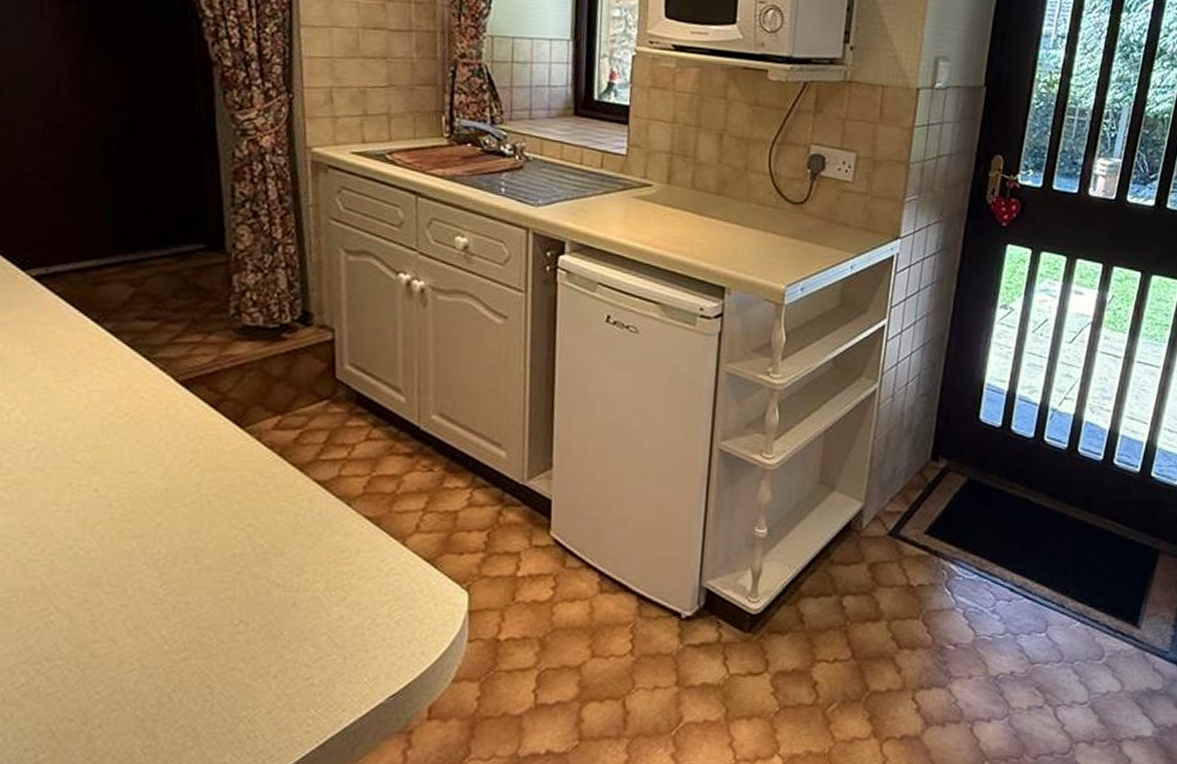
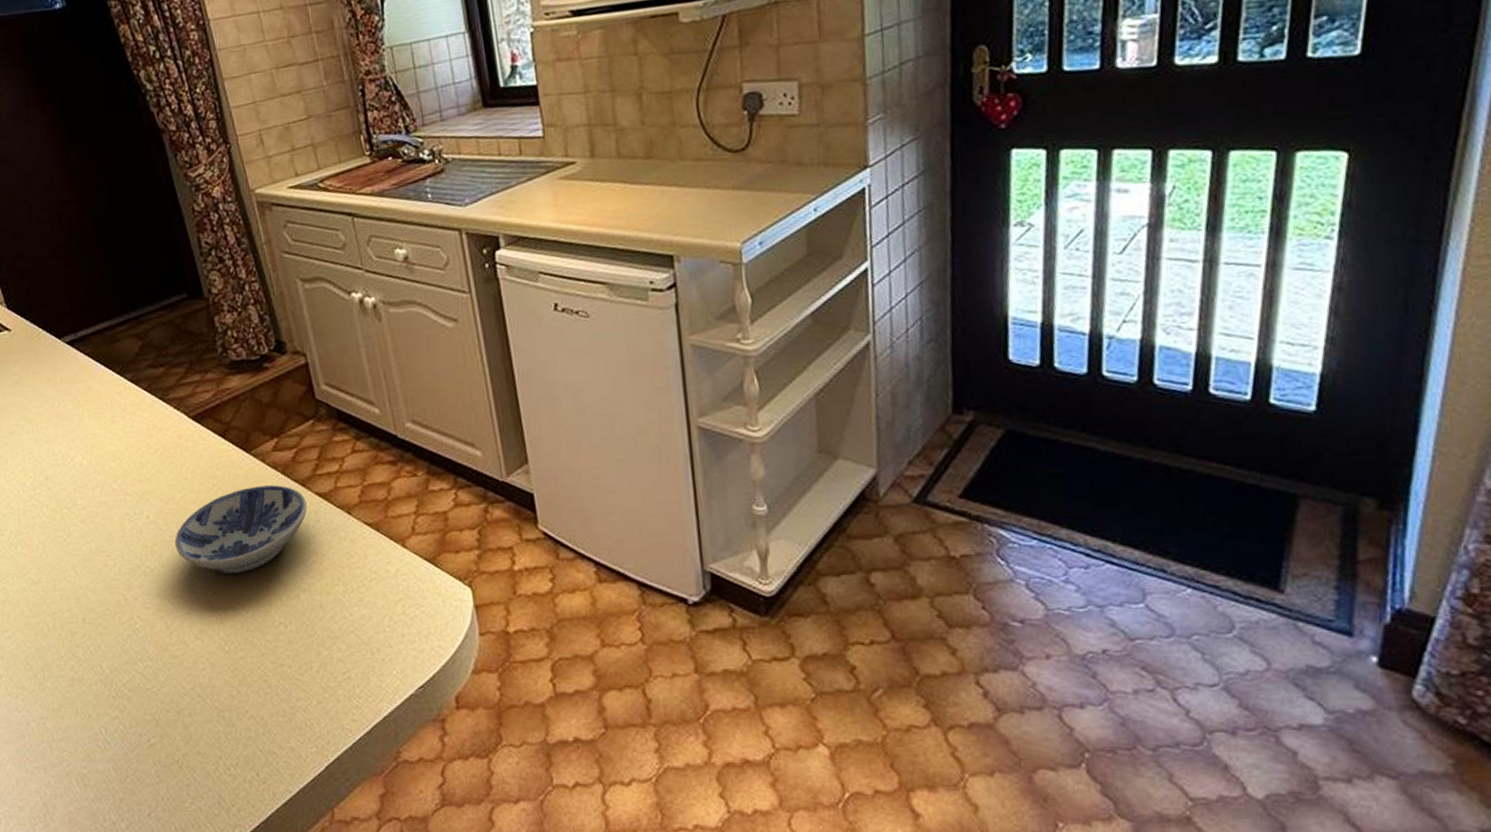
bowl: none [124,466,301,562] -> present [174,485,307,573]

